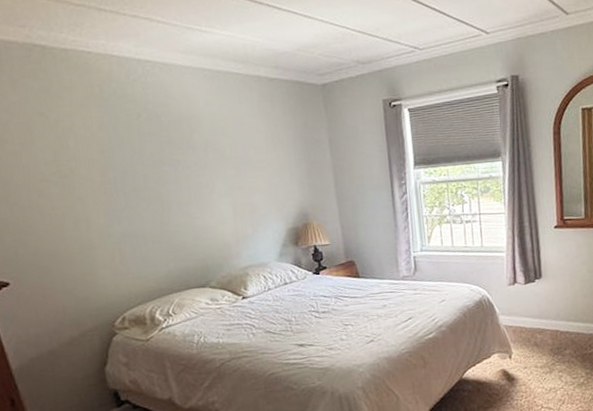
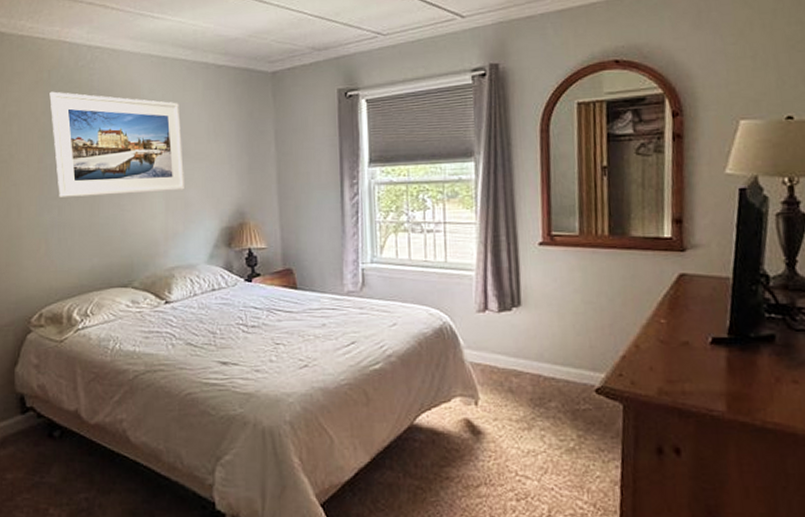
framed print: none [103,106,251,209] -> present [49,91,186,197]

